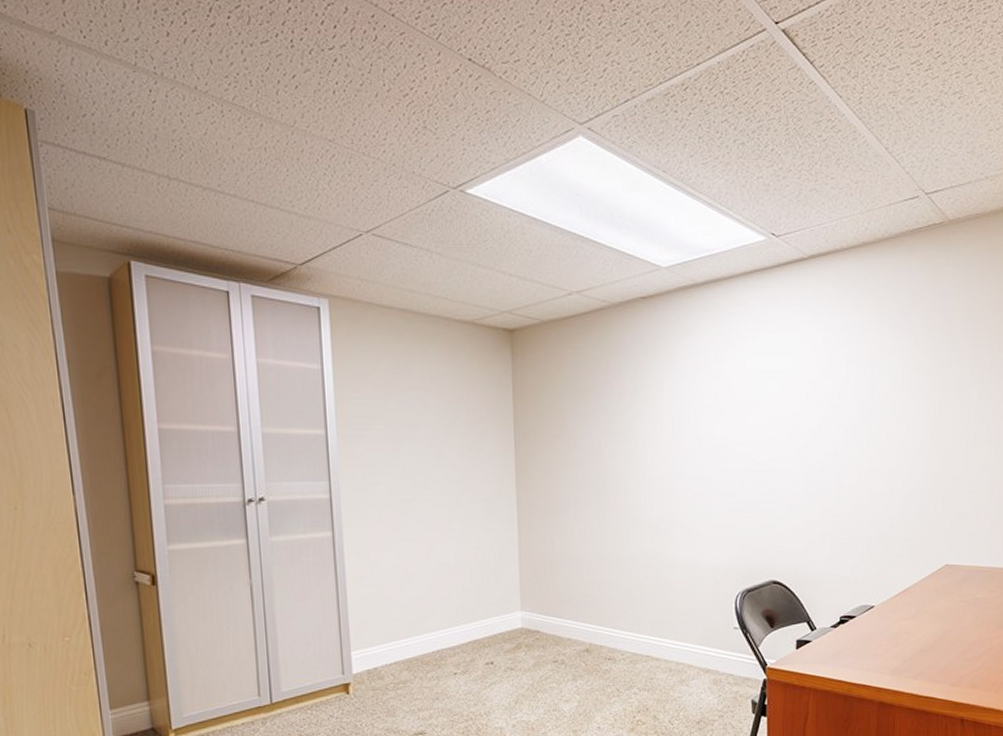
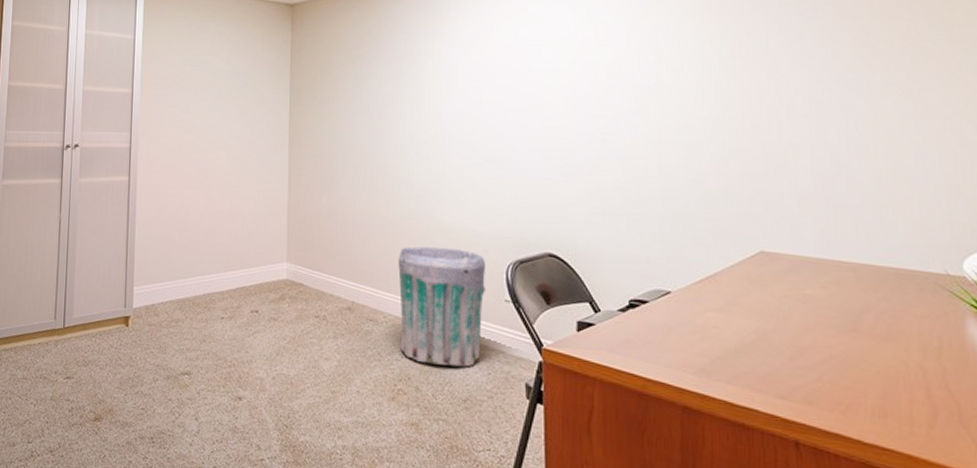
trash can: none [634,582,717,694] -> present [398,246,487,367]

